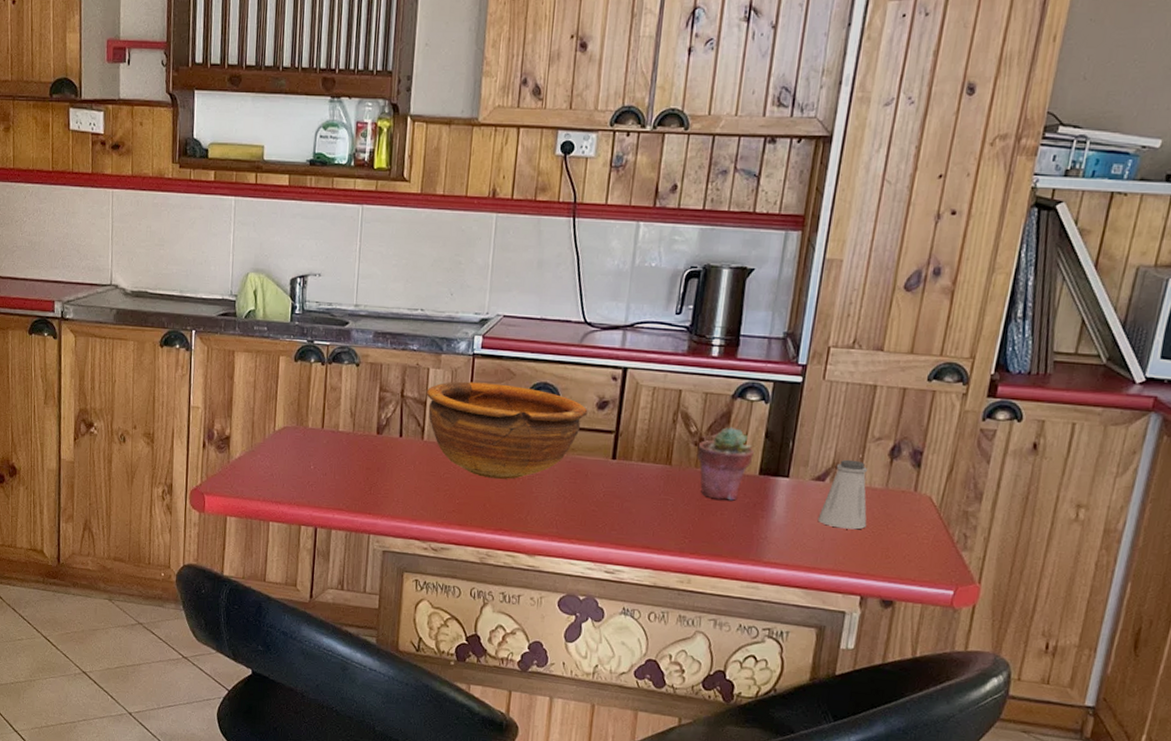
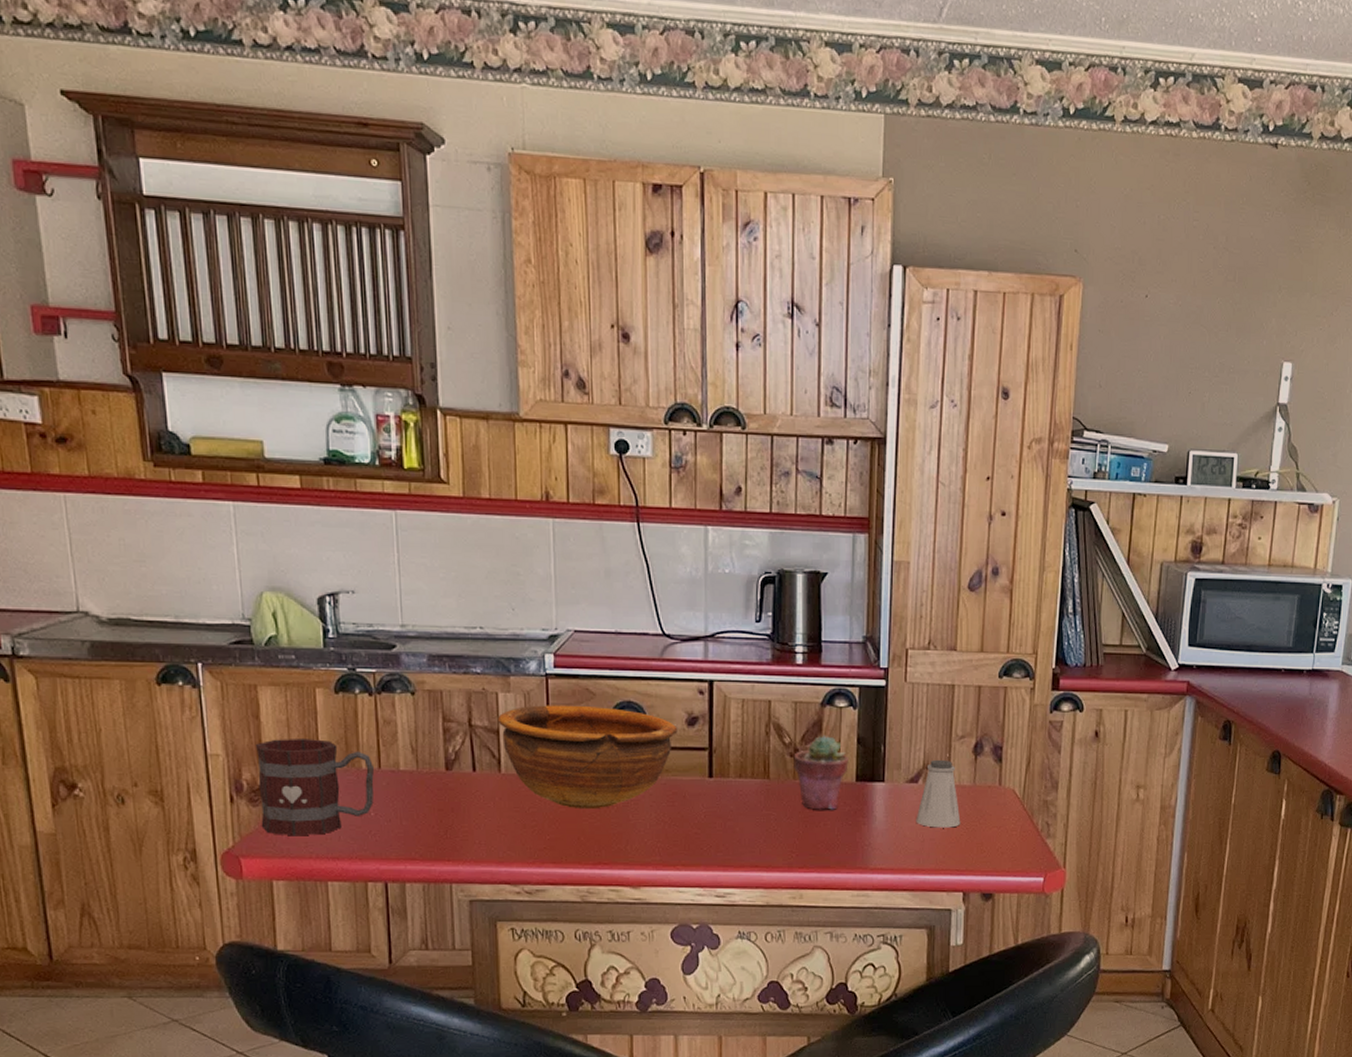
mug: none [224,397,319,481] -> present [254,739,375,836]

